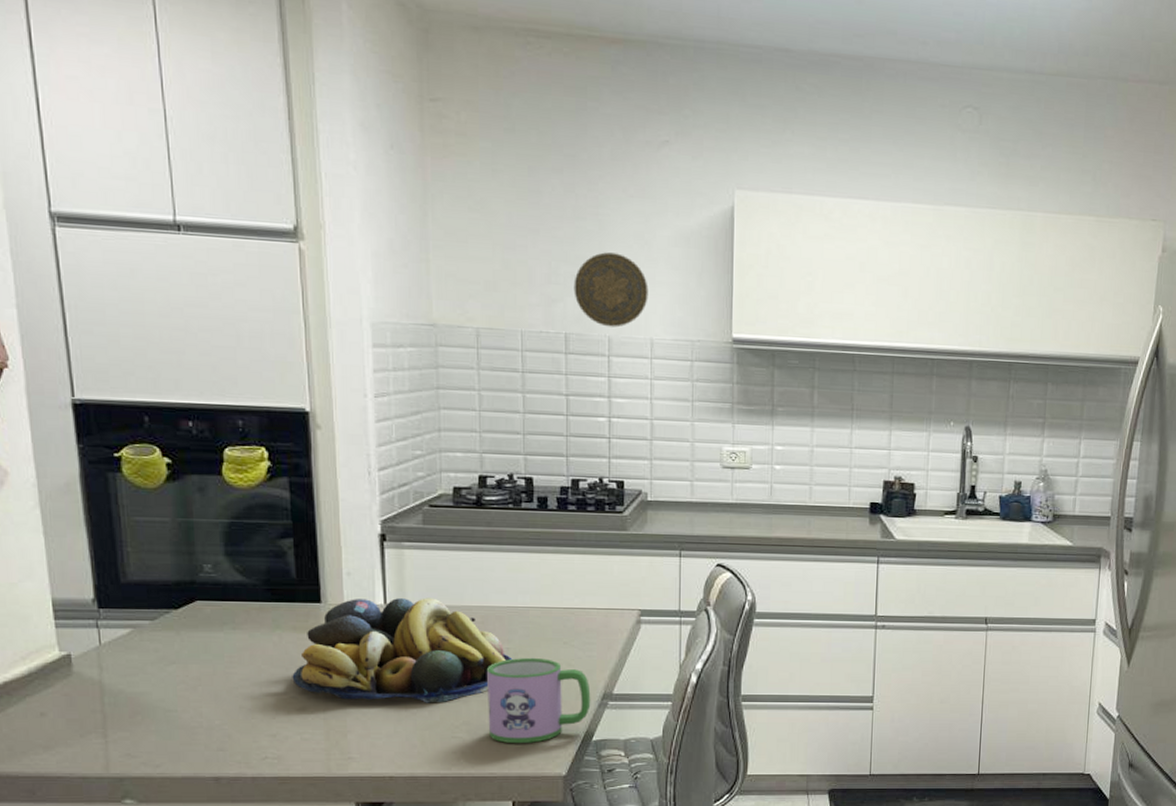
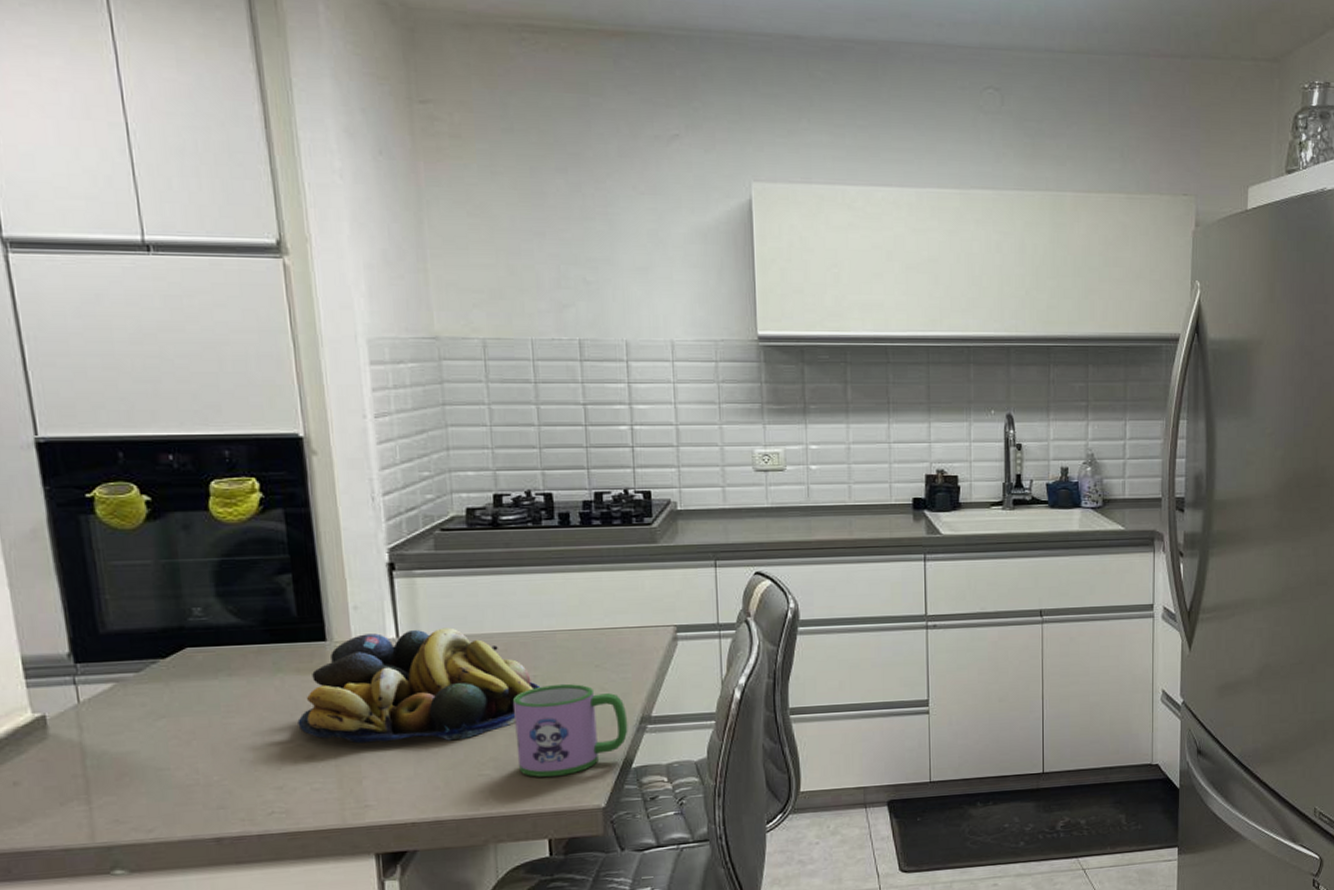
decorative plate: present [574,252,649,328] -> none [585,253,666,331]

